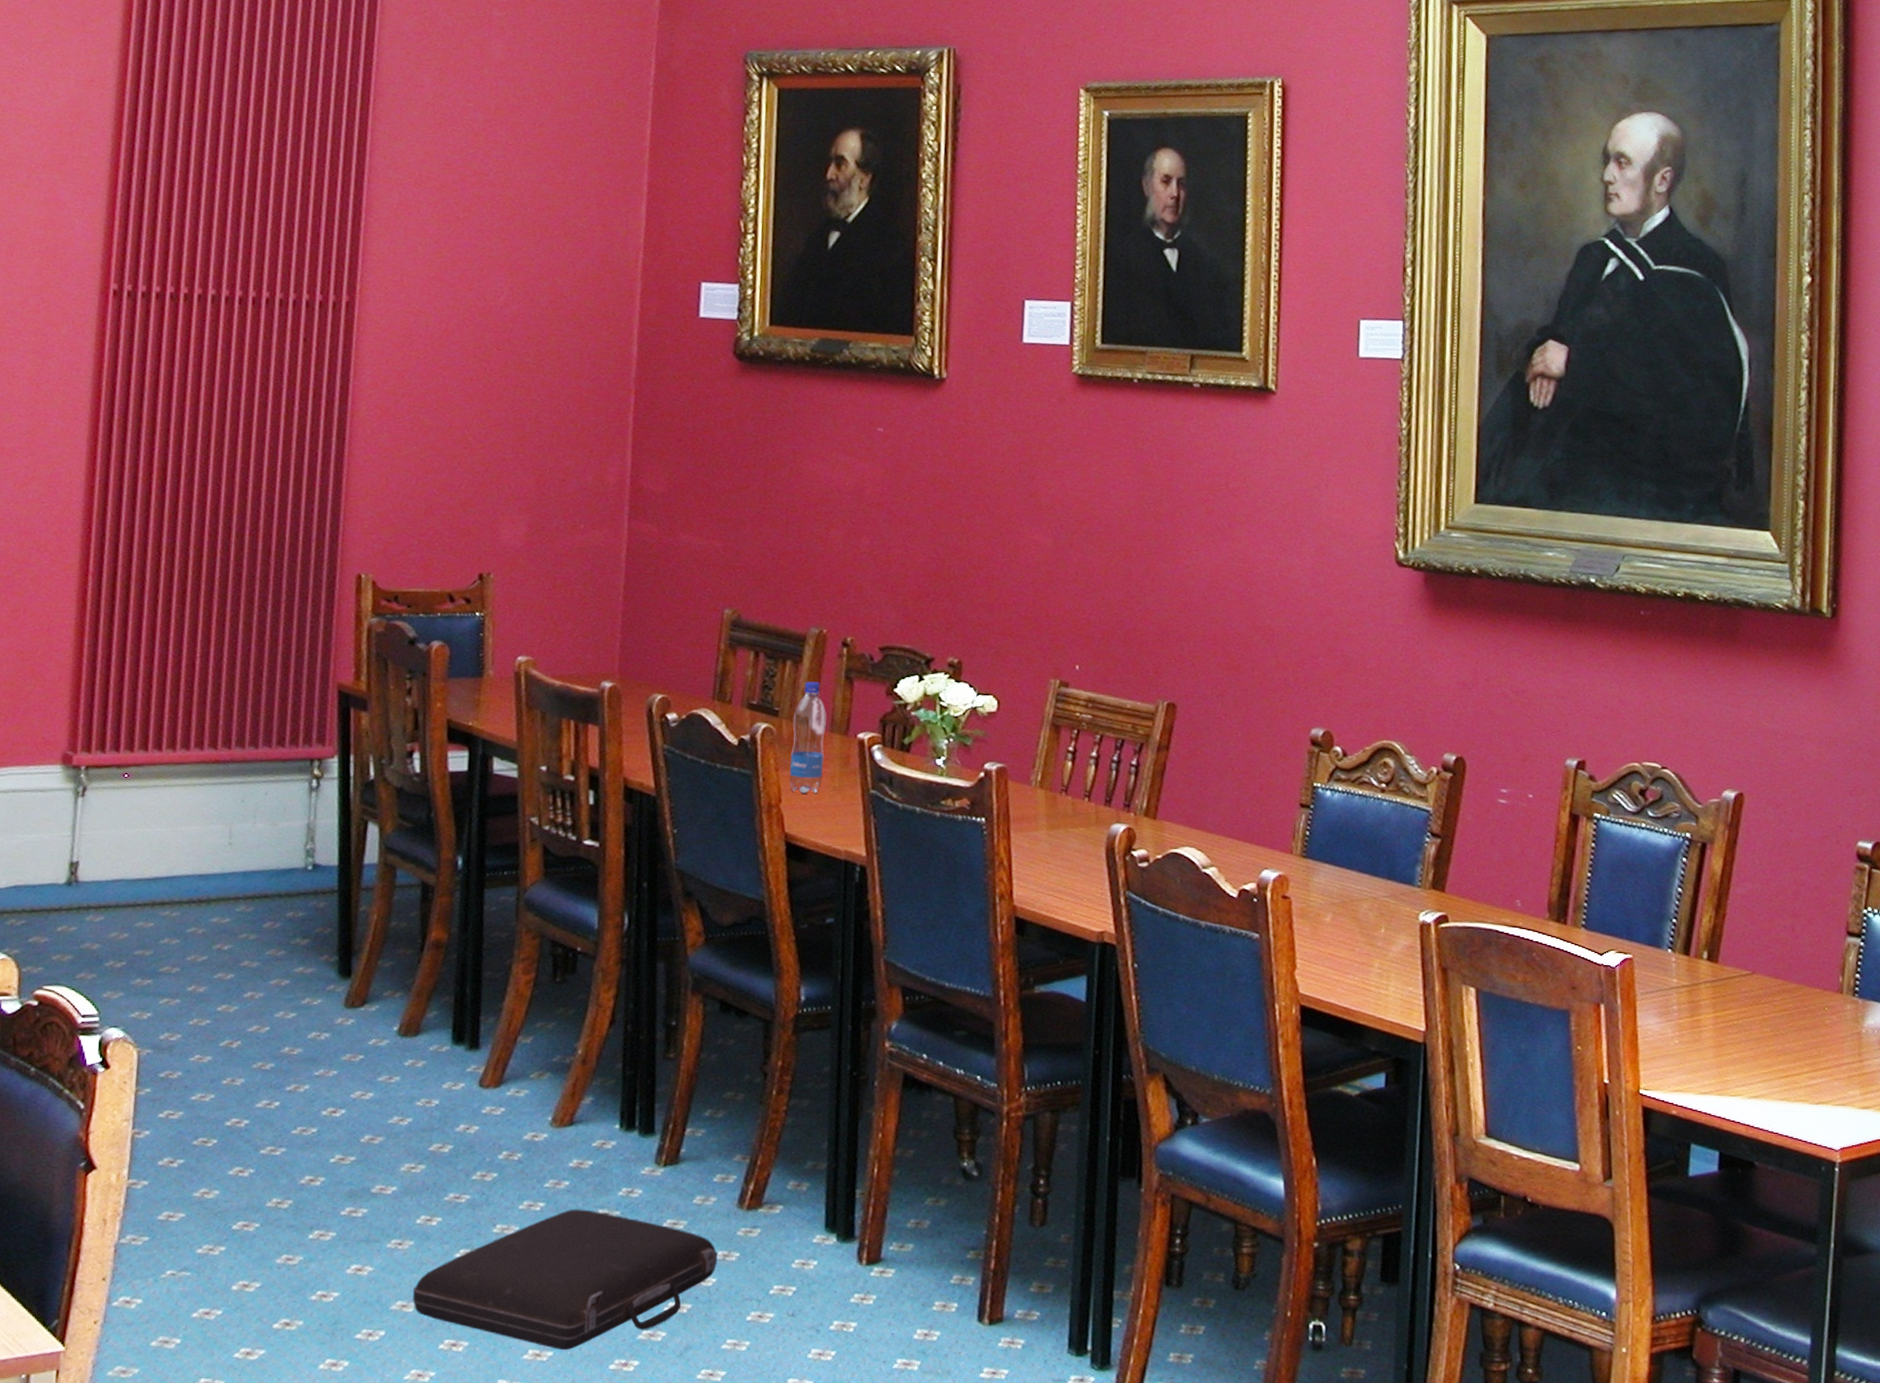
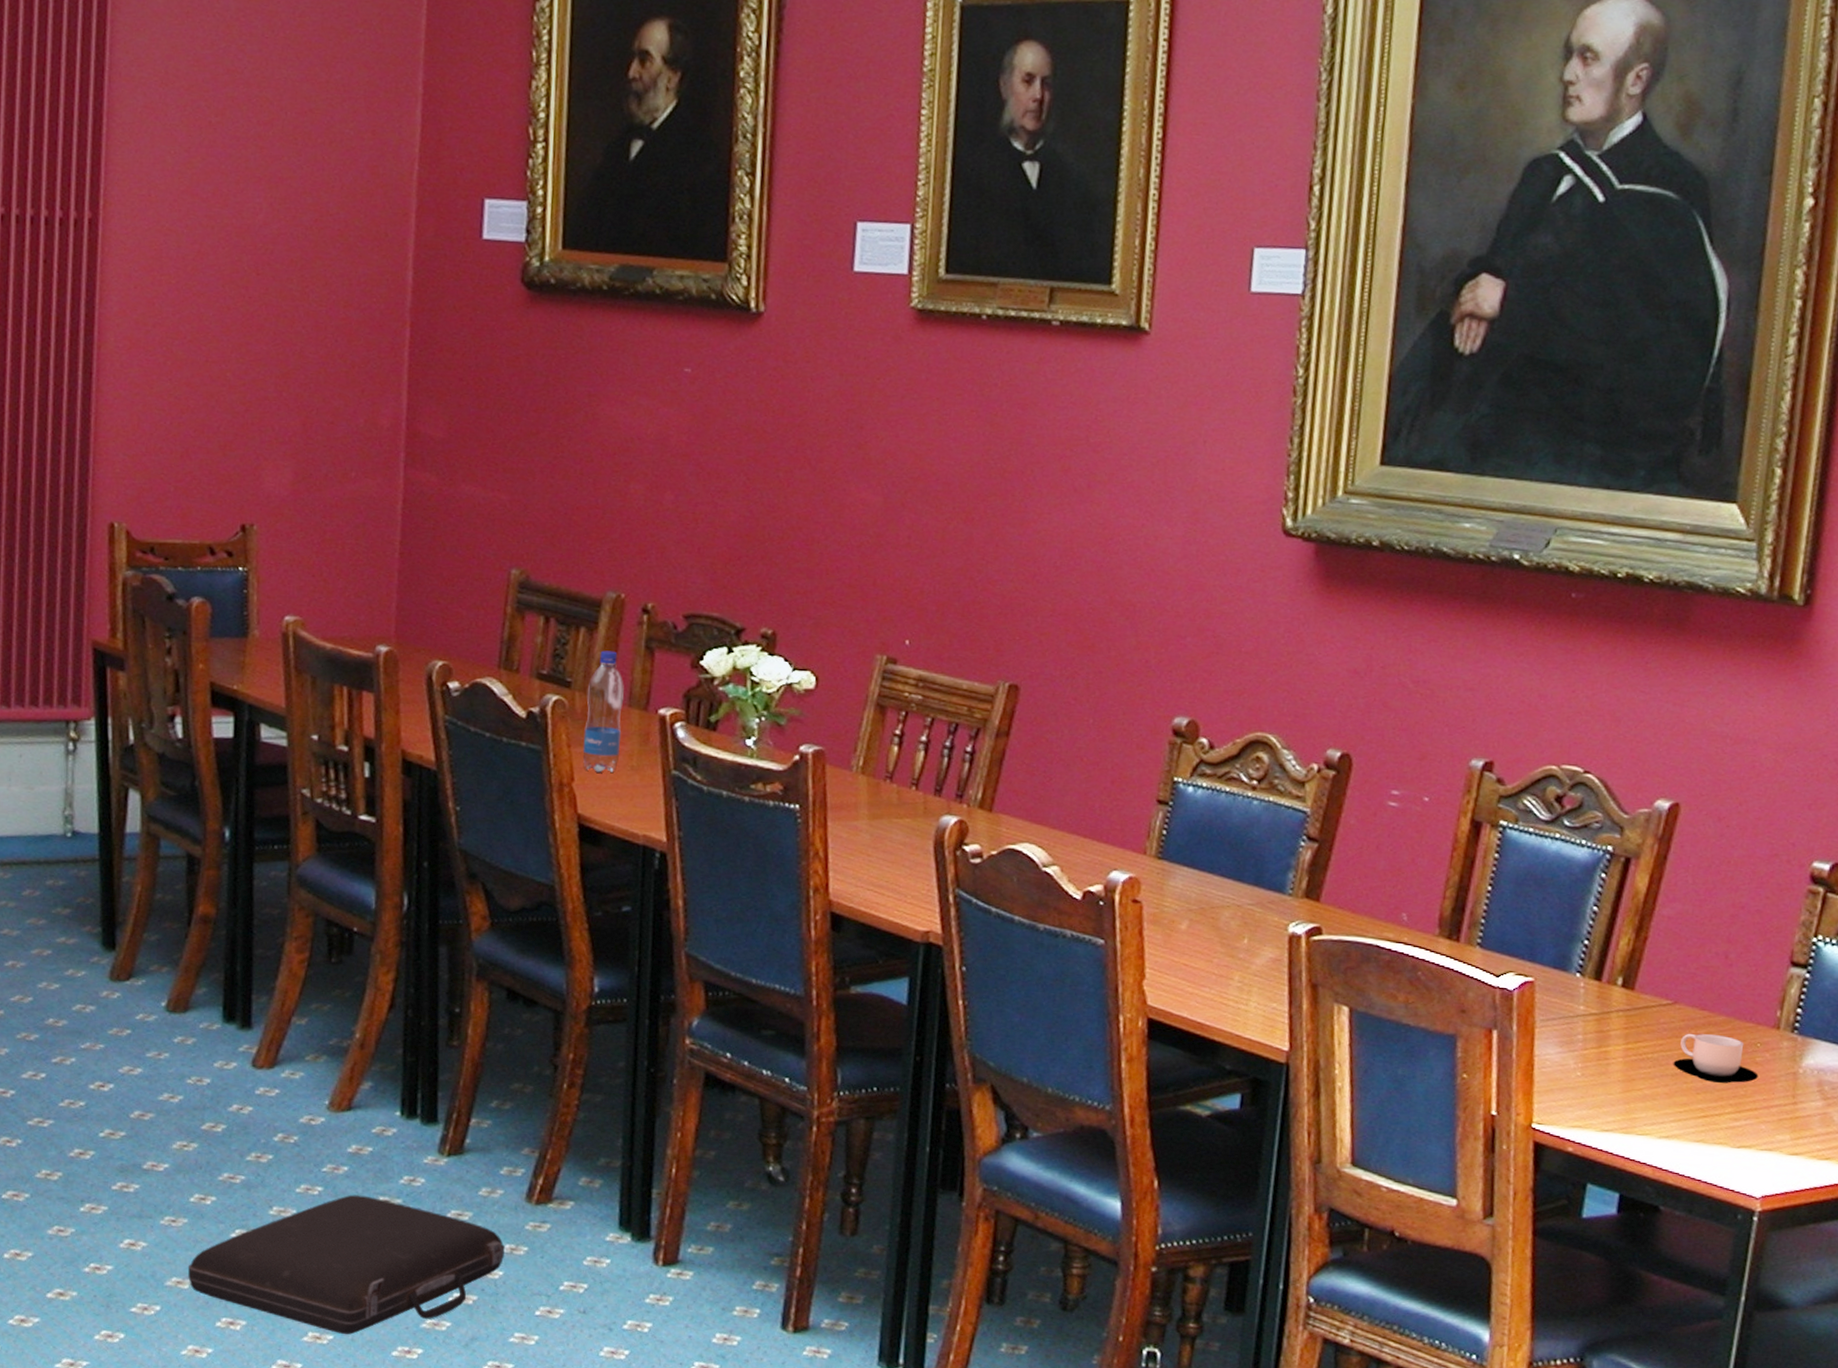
cup: none [1756,1000,1829,1045] -> present [1673,1033,1759,1083]

